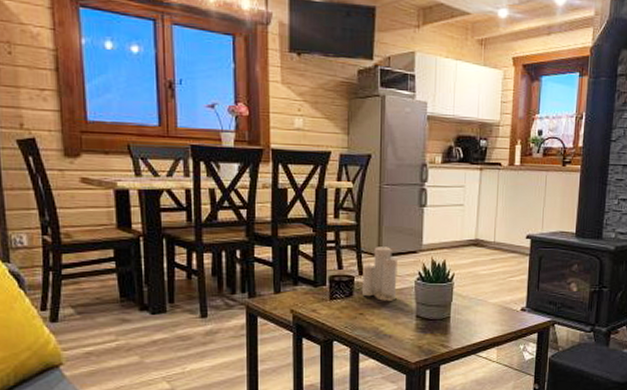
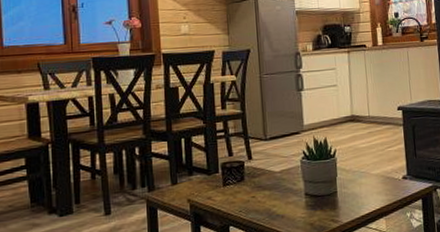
candle: present [363,243,397,301] -> none [251,127,285,183]

